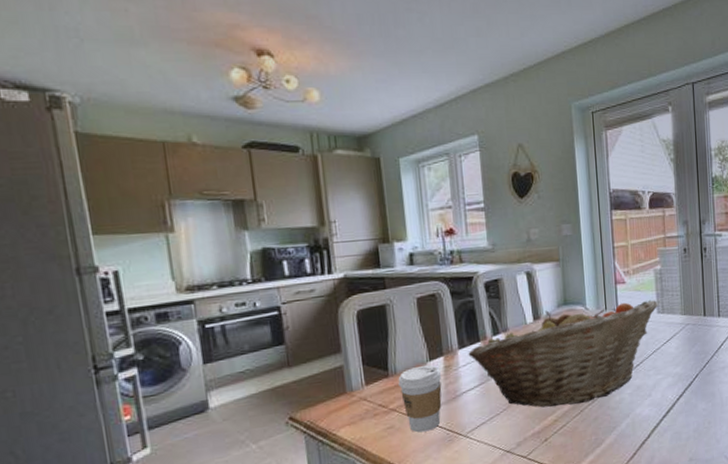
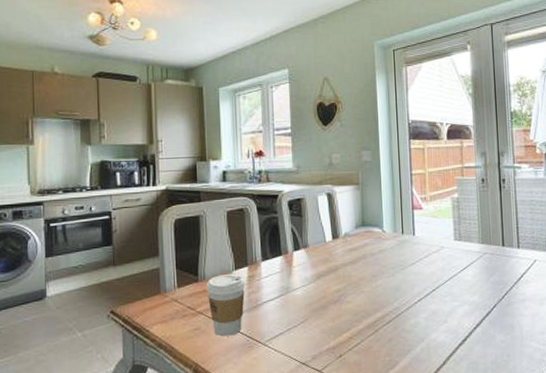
fruit basket: present [468,299,659,408] -> none [270,226,456,324]

